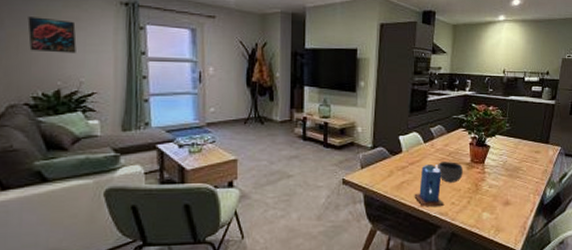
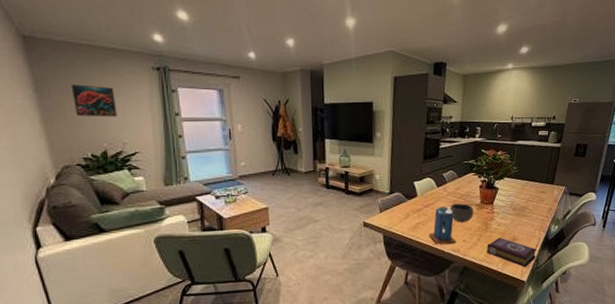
book: none [477,200,532,236] -> present [487,237,537,268]

